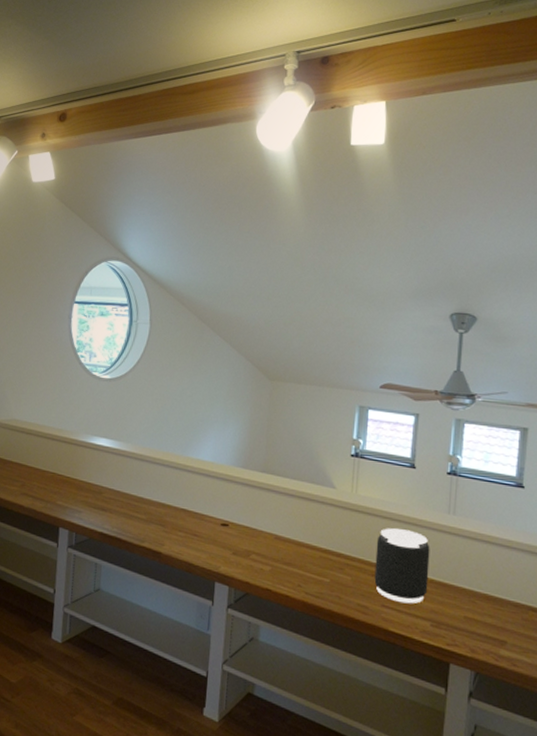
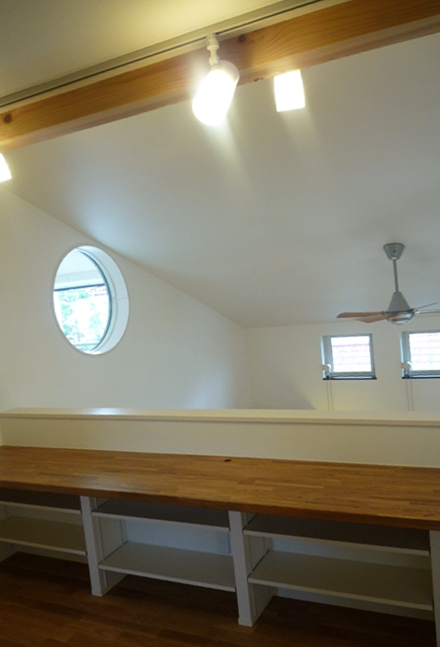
speaker: present [374,528,430,604] -> none [356,431,403,492]

